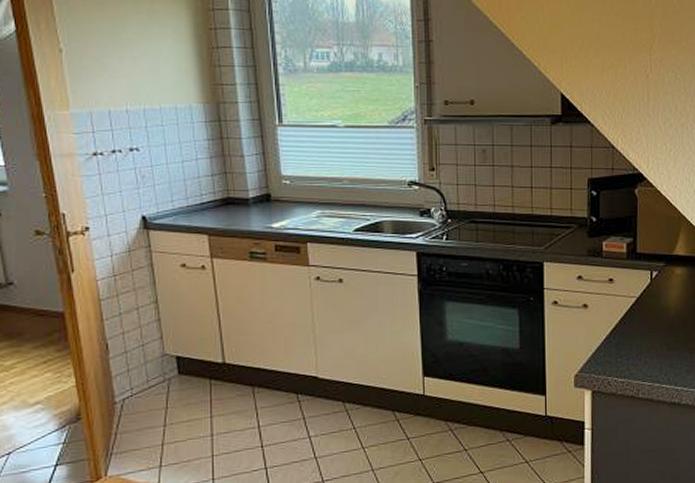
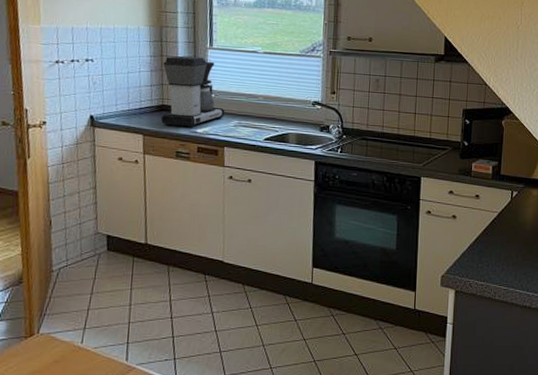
coffee maker: none [224,136,304,223] -> present [160,56,225,128]

